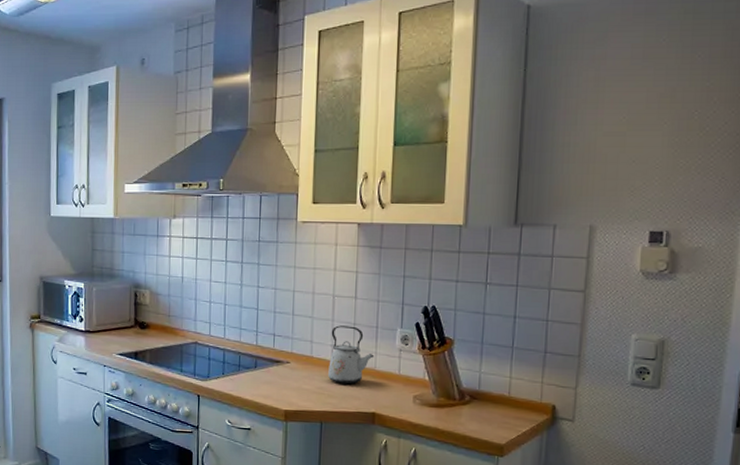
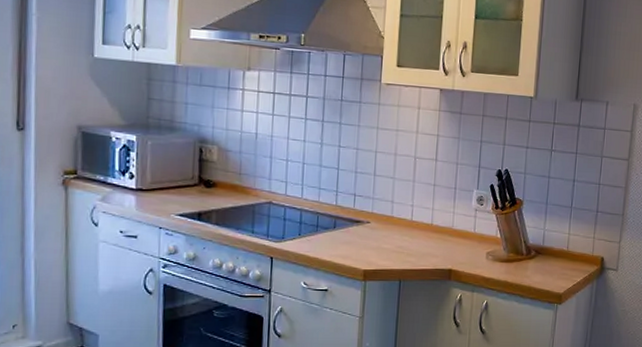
kettle: present [328,325,375,385] -> none [408,186,452,243]

